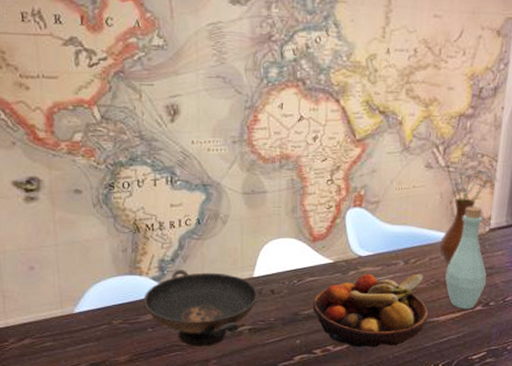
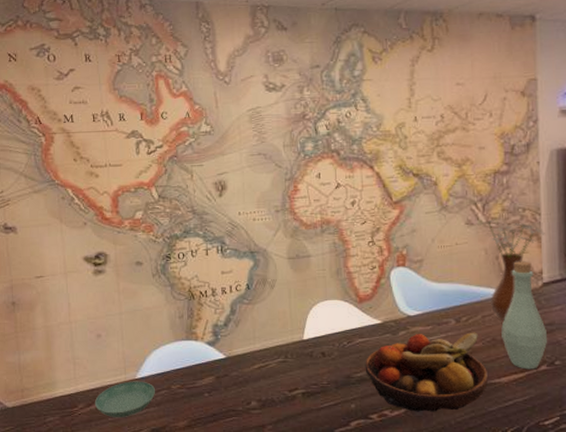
saucer: none [27,315,96,353] -> present [94,381,156,418]
decorative bowl: present [143,269,258,347] -> none [199,334,309,412]

